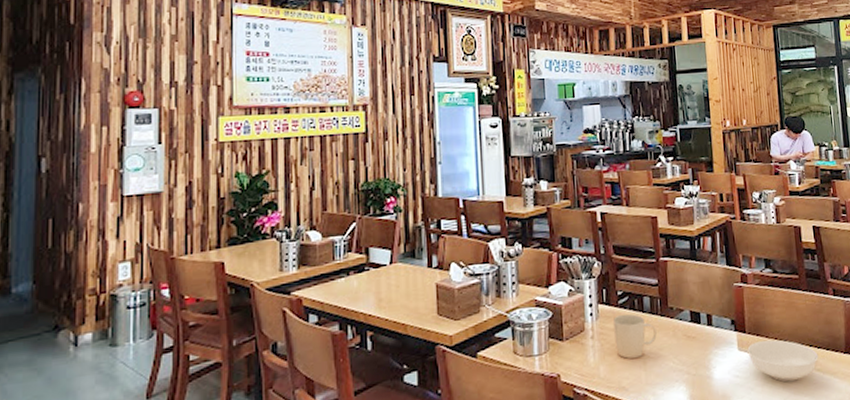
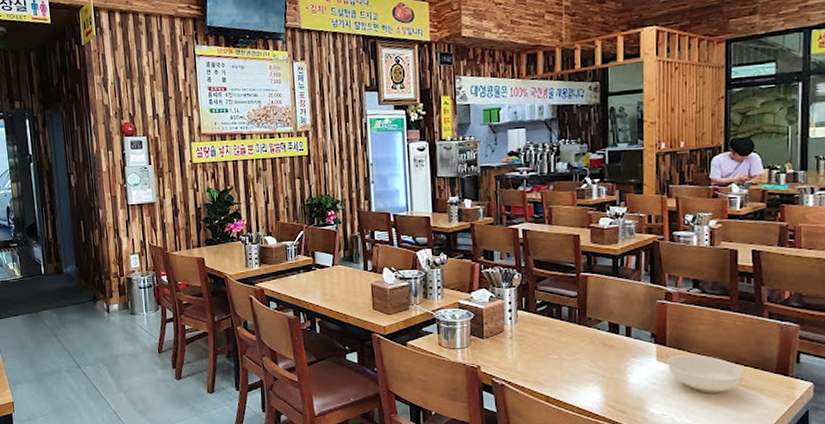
mug: present [612,314,657,359] -> none [531,321,574,359]

